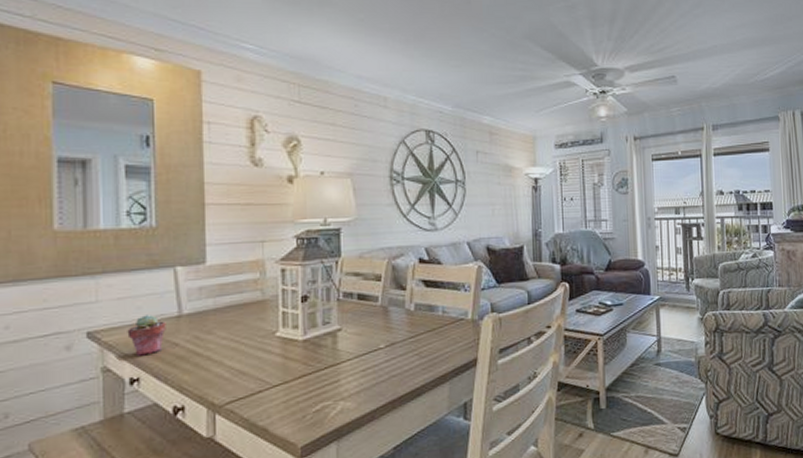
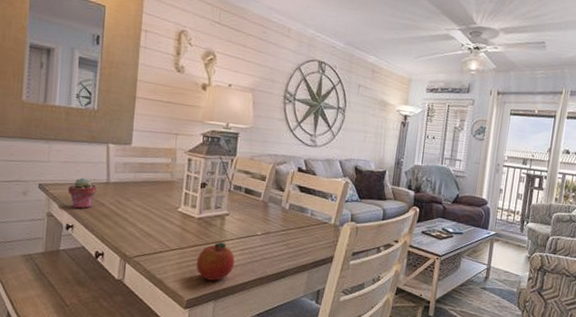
fruit: none [307,366,357,417] -> present [196,242,235,281]

